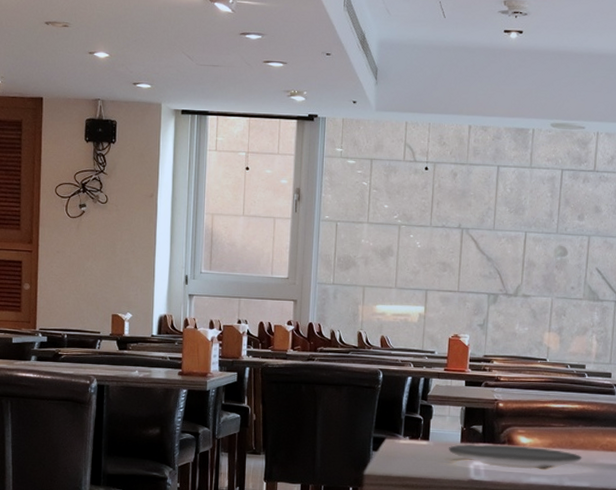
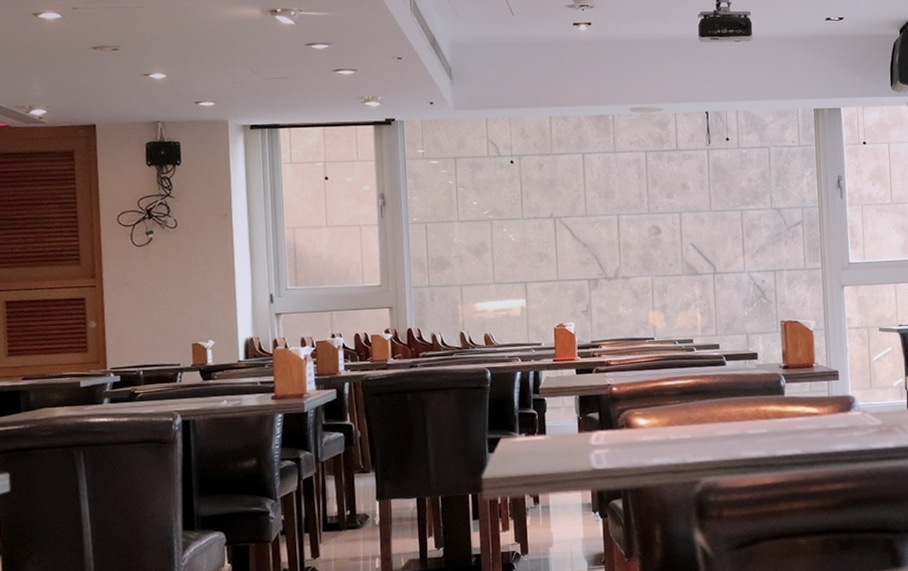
plate: present [448,444,582,470] -> none [566,427,702,453]

